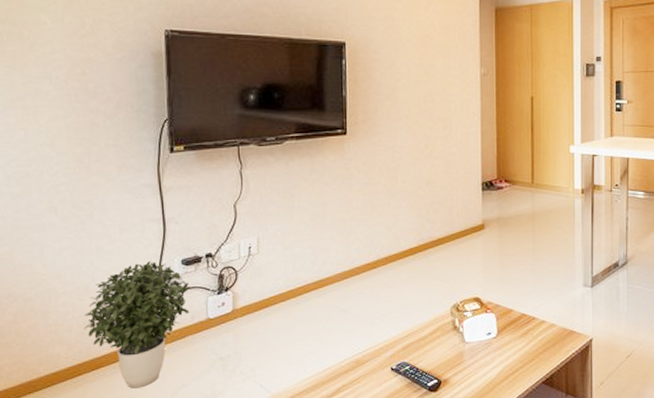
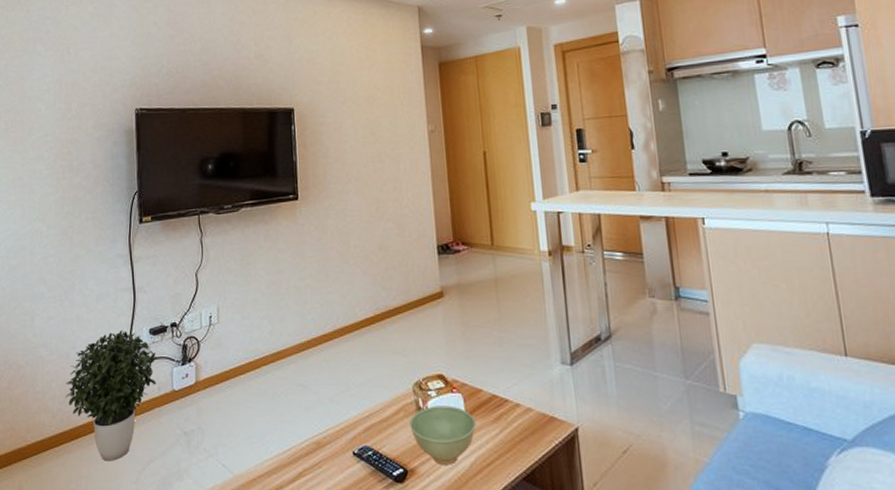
bowl: none [446,324,505,375] -> present [409,406,476,465]

